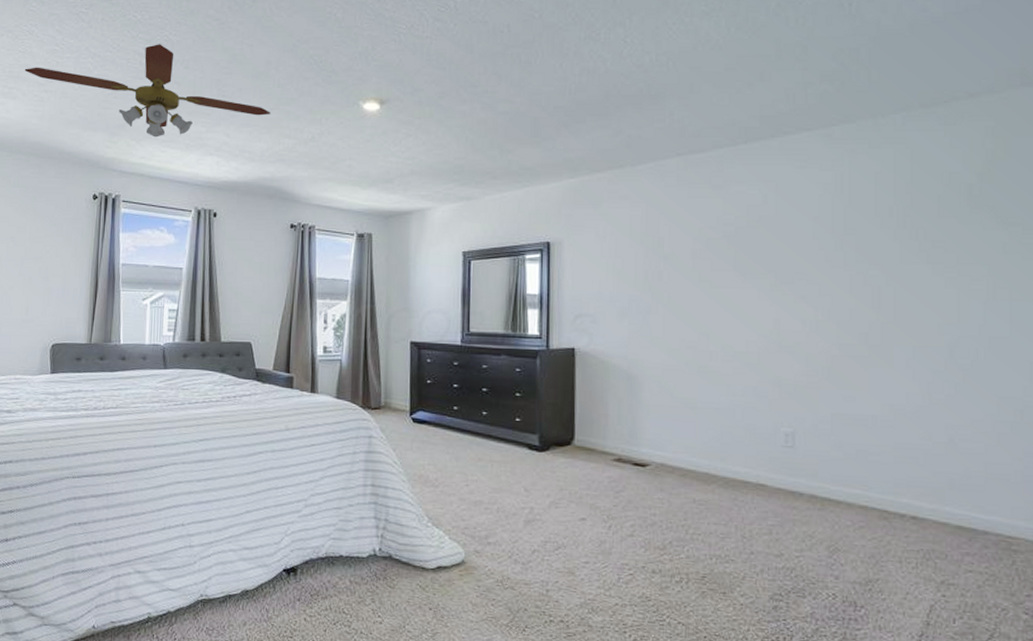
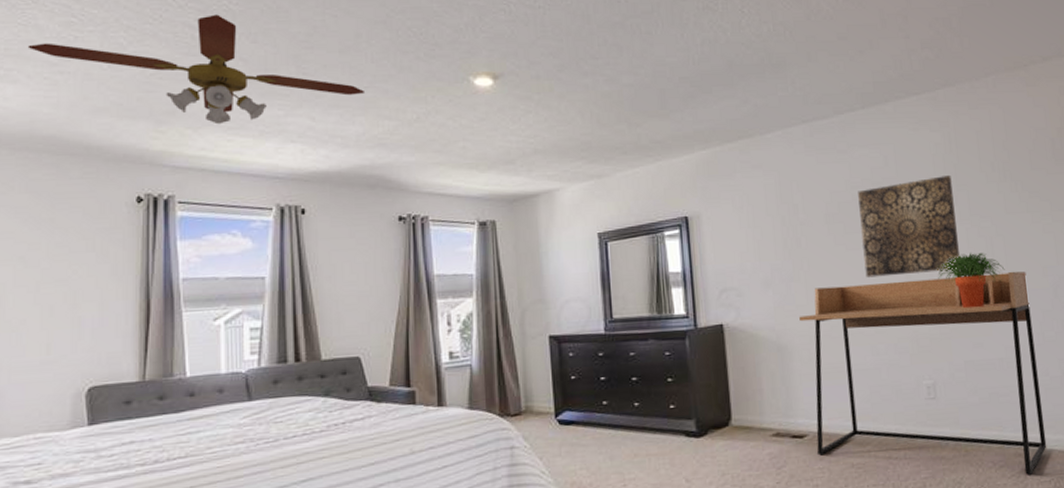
desk: none [653,322,919,541] -> present [799,271,1047,475]
wall art: none [729,218,840,318] -> present [858,176,961,278]
potted plant: none [811,301,892,360] -> present [937,252,1005,308]

